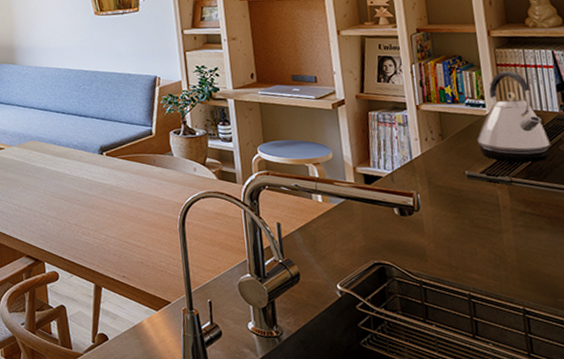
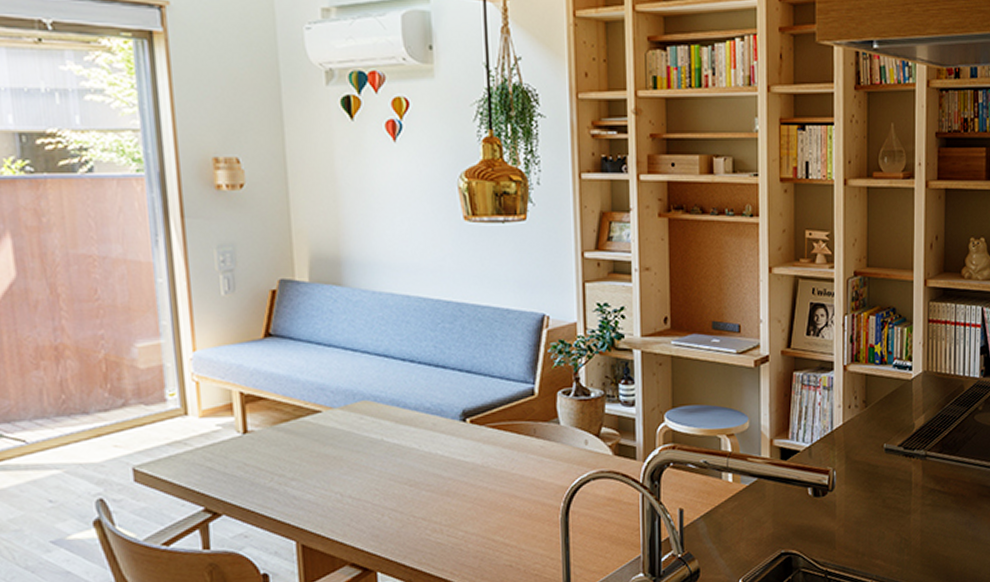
kettle: present [477,71,551,164] -> none [899,328,967,436]

